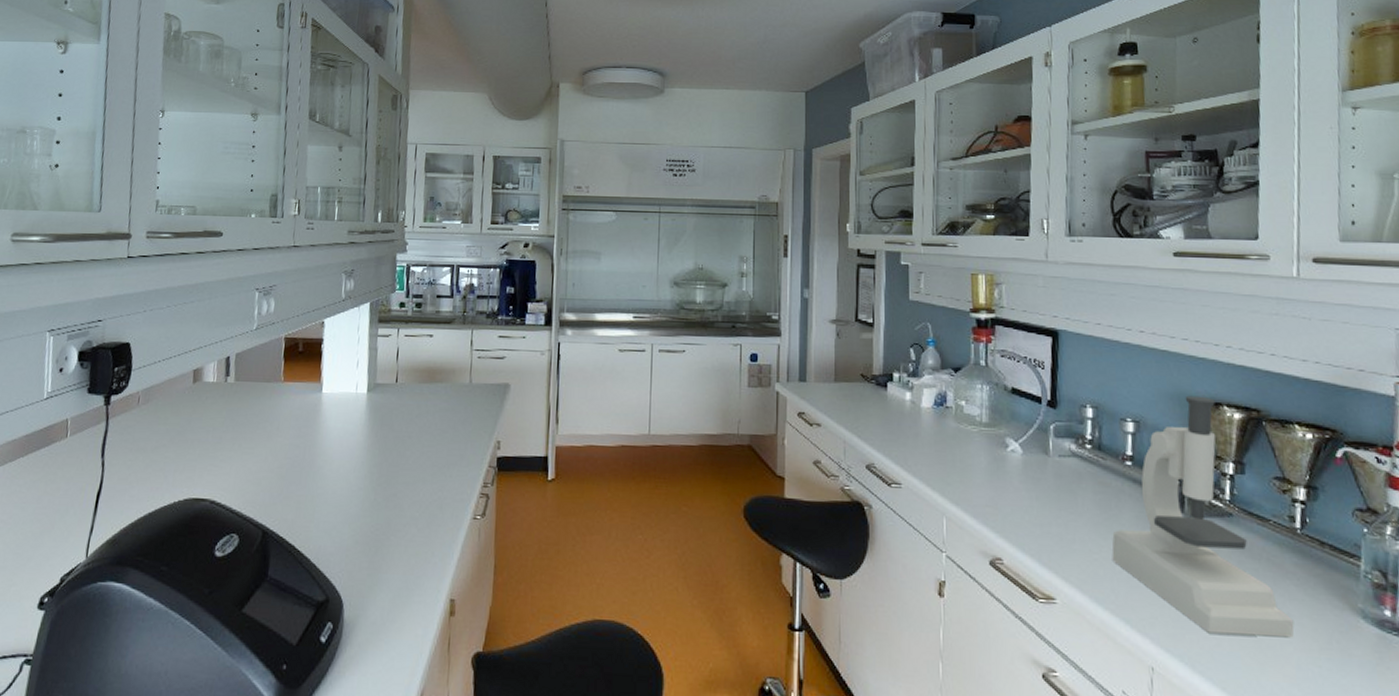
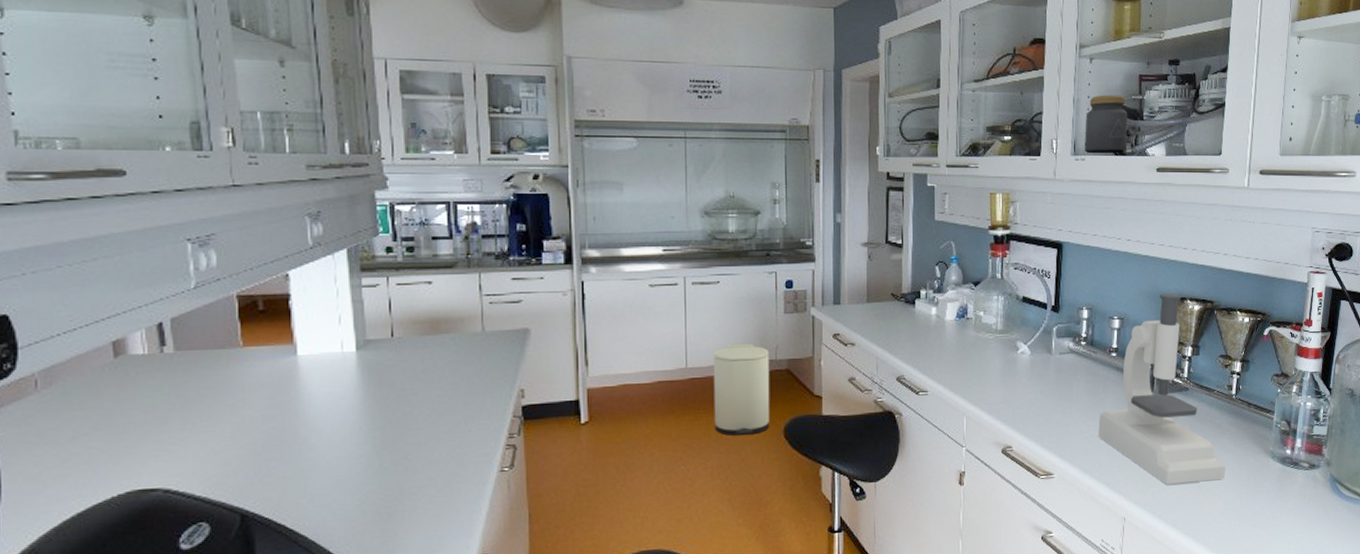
pedal bin: none [673,415,732,510] -> present [713,344,770,436]
jar: none [1081,172,1134,236] -> present [1084,94,1128,154]

